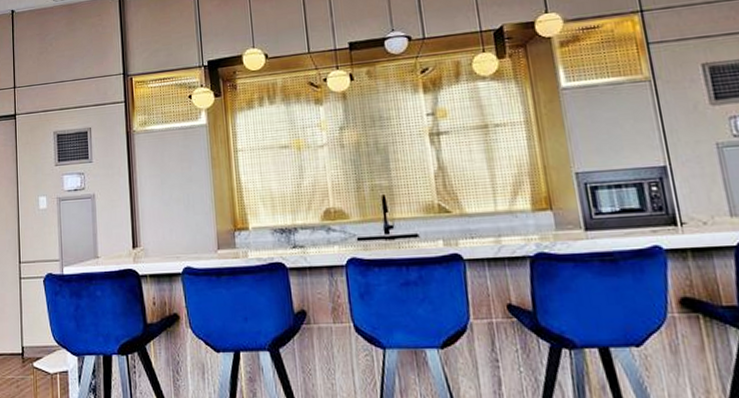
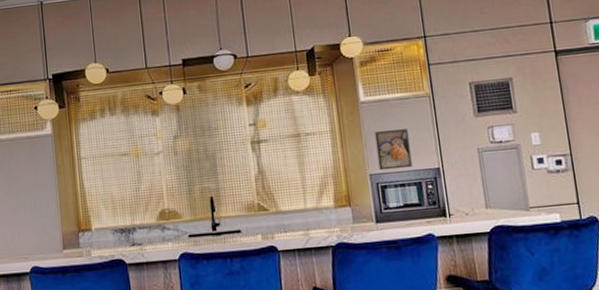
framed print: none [580,119,630,168] -> present [374,129,412,171]

